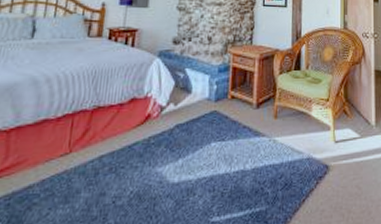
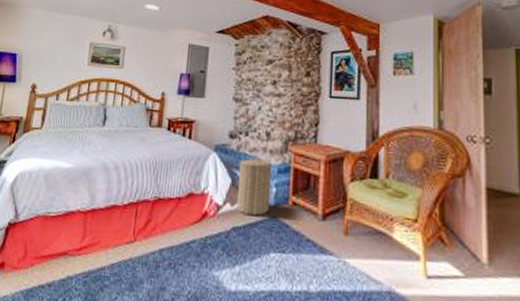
laundry hamper: none [180,57,213,111] -> present [237,154,271,215]

